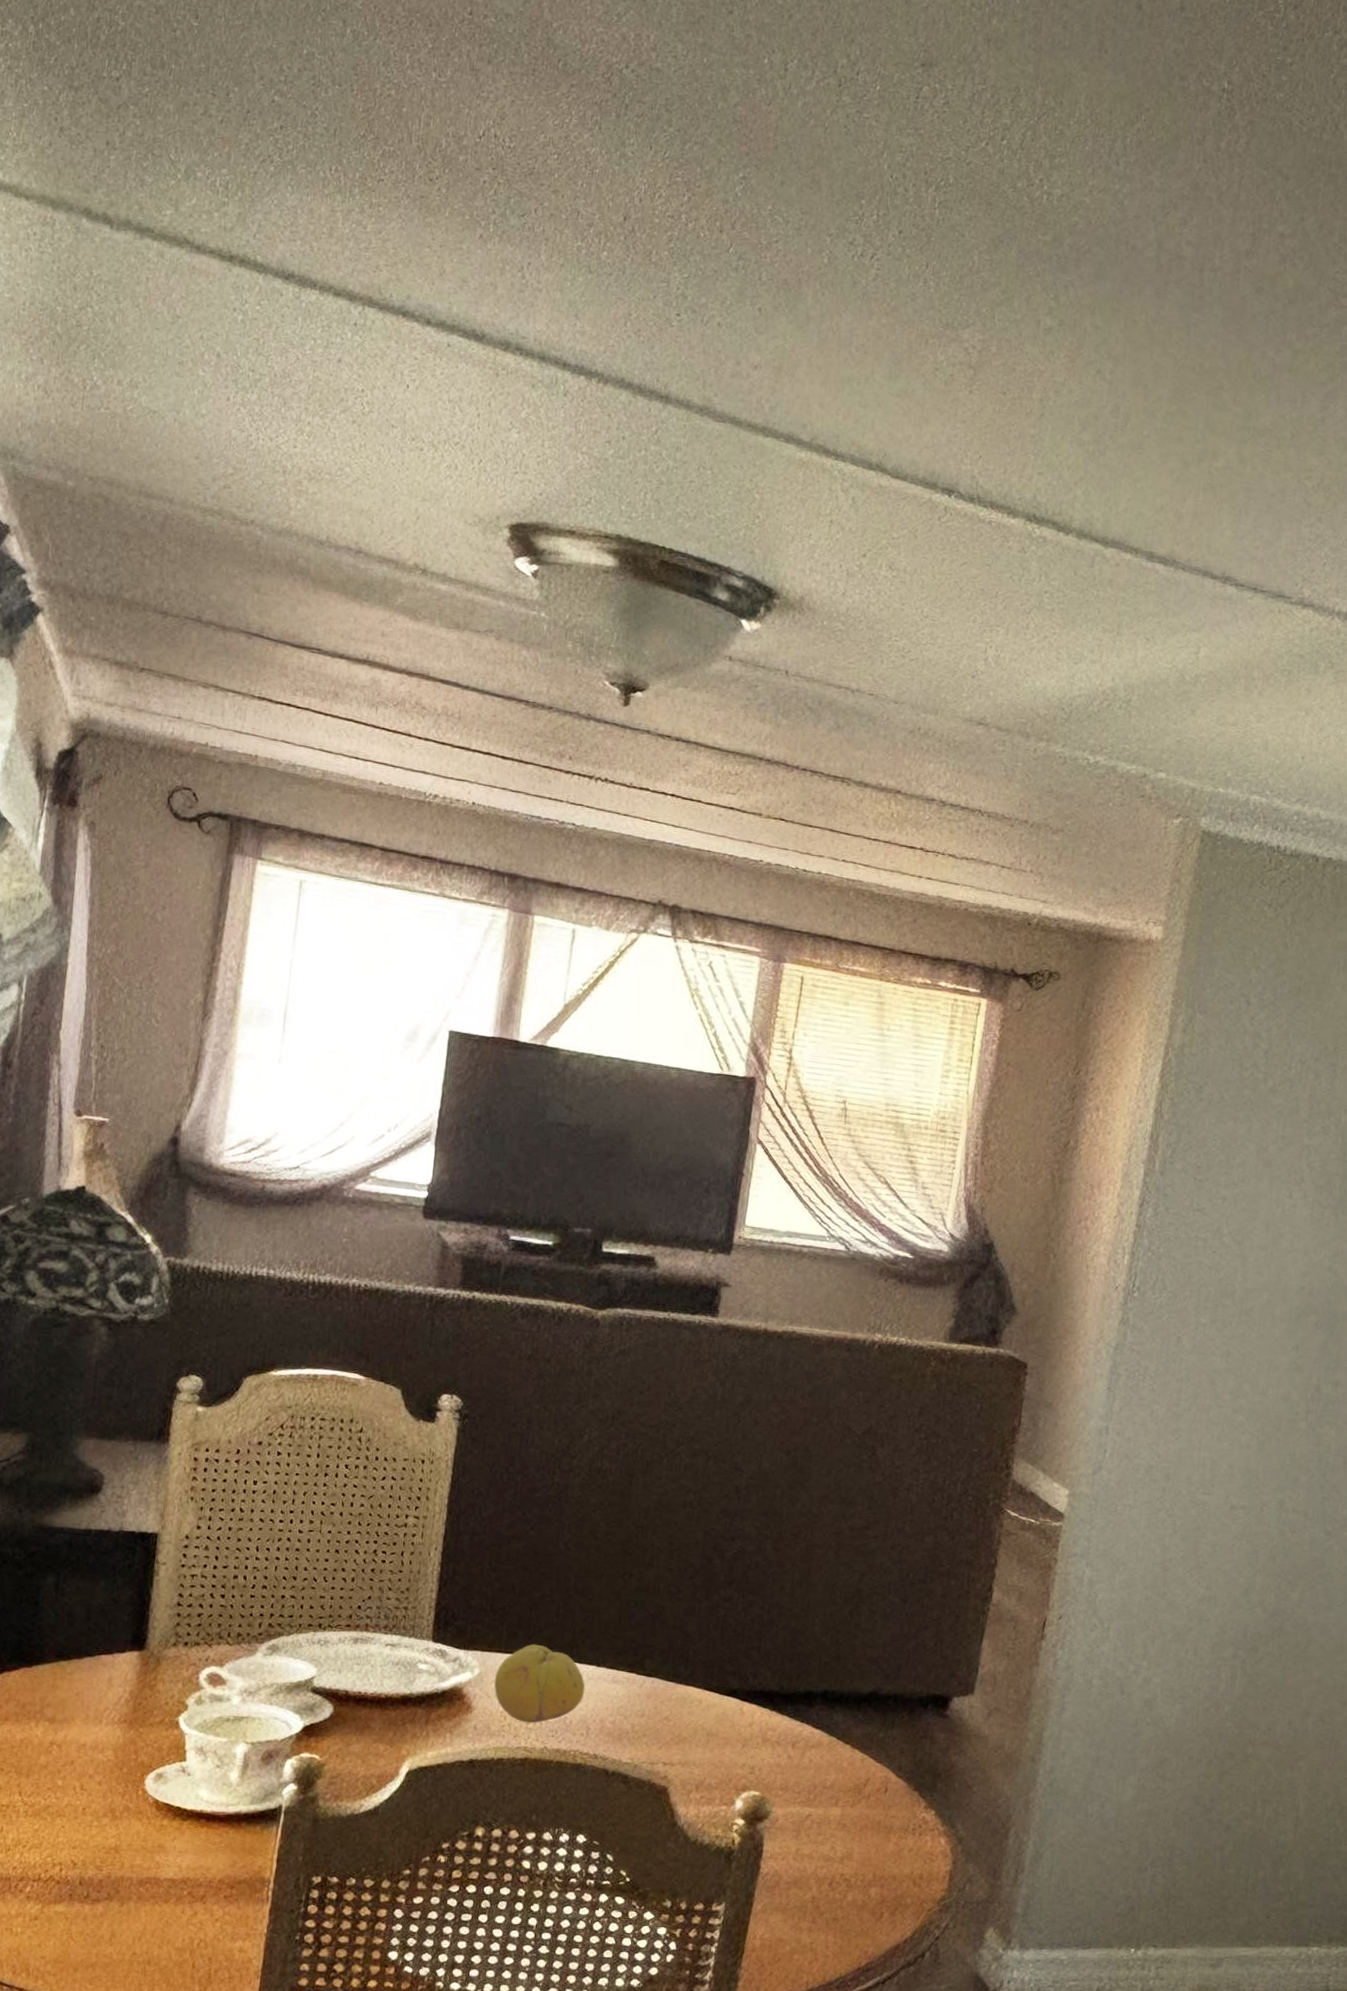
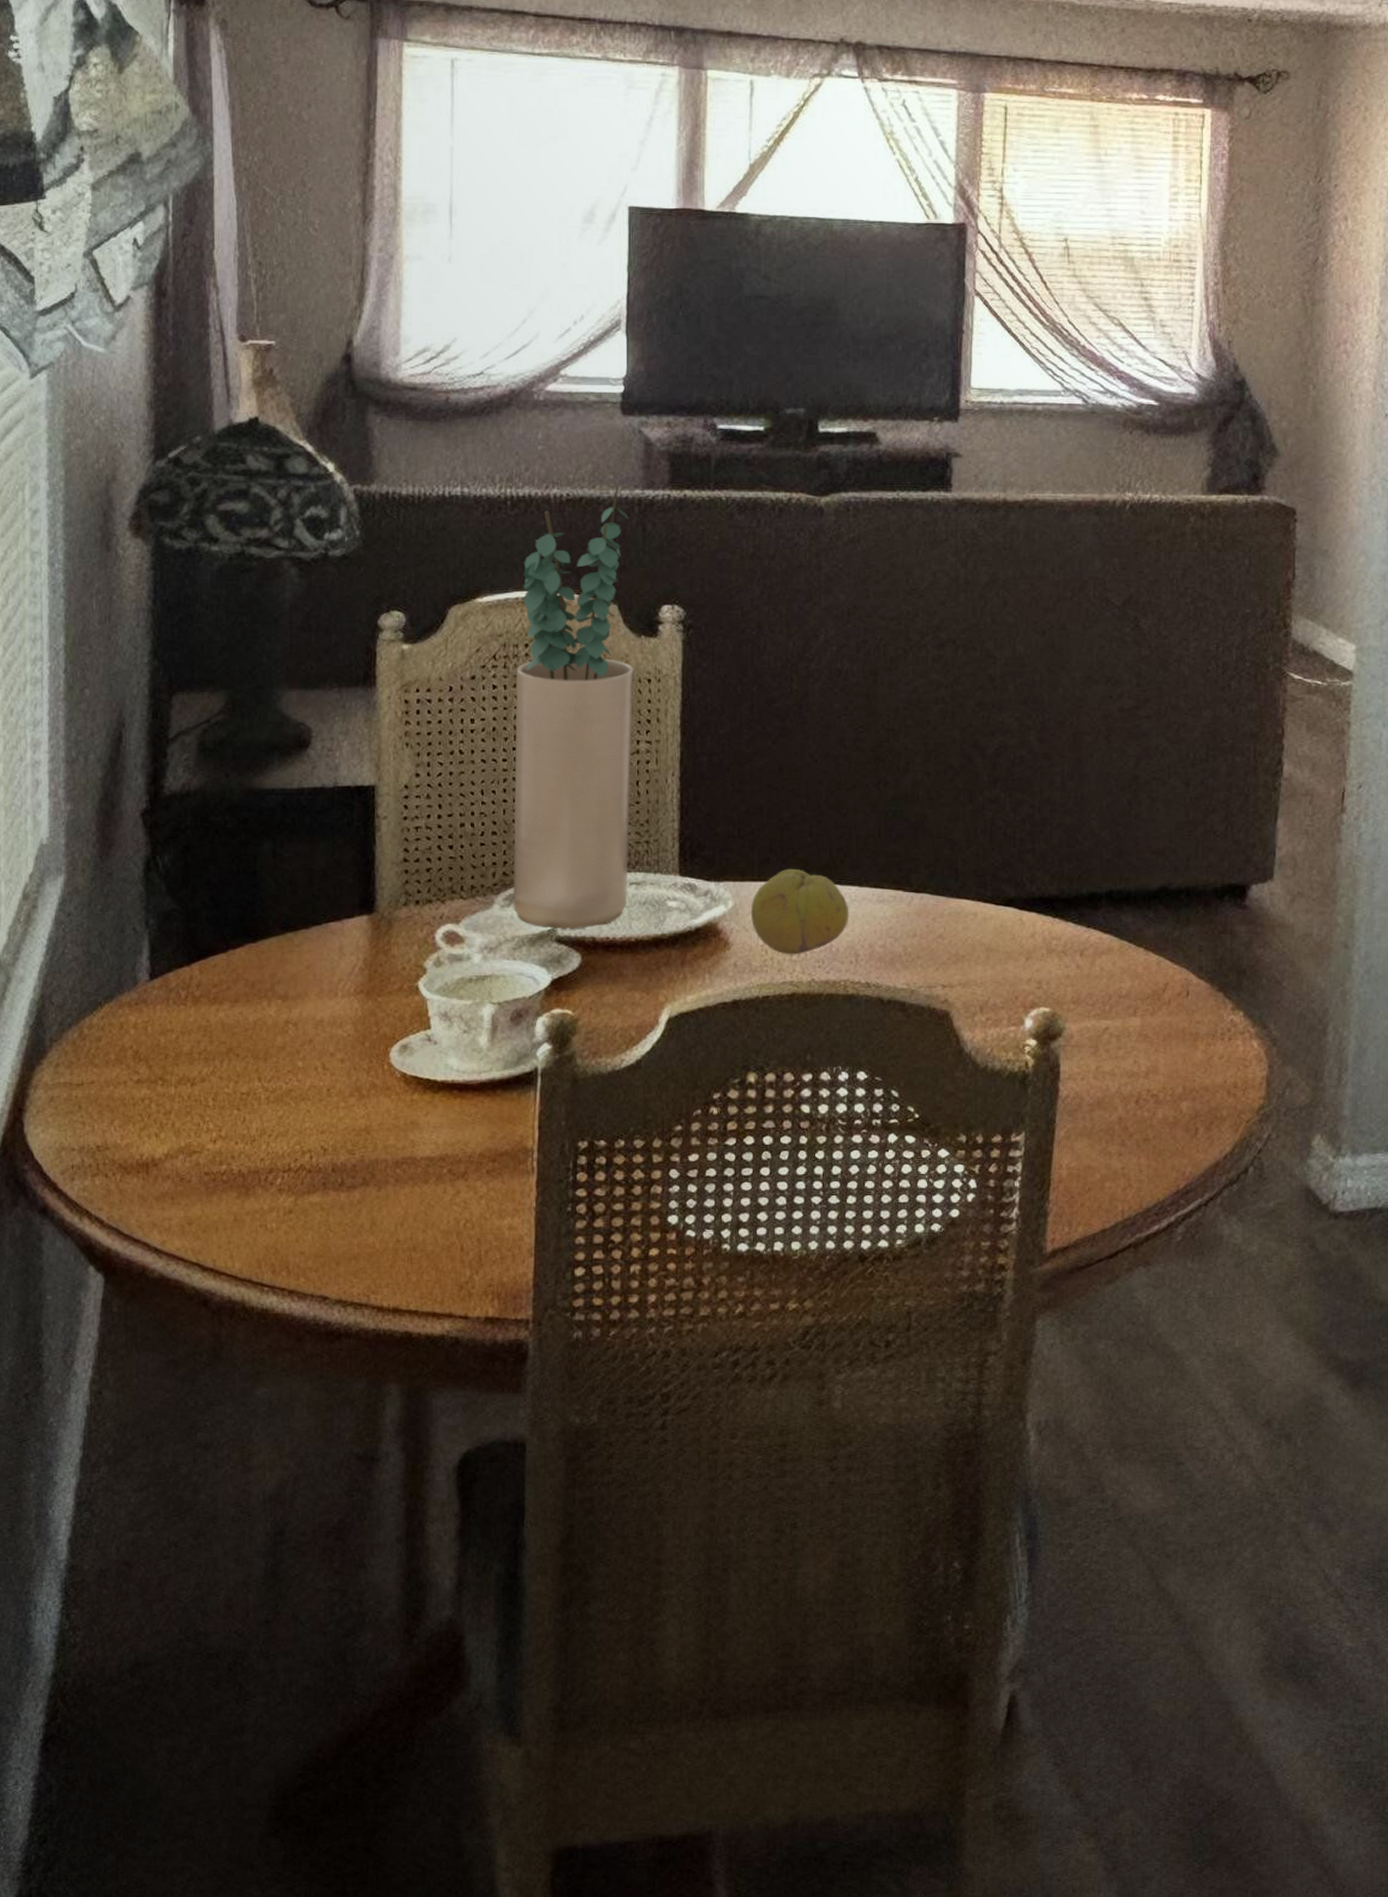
vase: none [274,1281,419,1682] -> present [513,485,634,930]

